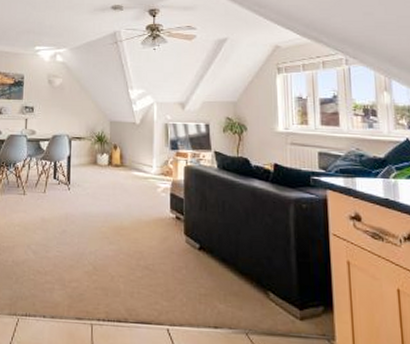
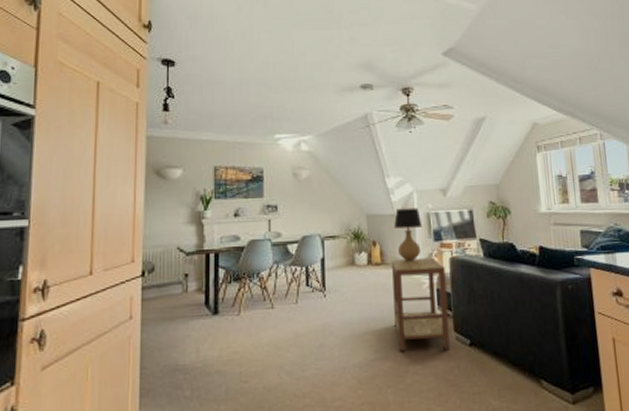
side table: none [130,163,180,250] -> present [392,257,450,351]
table lamp: none [133,117,170,169] -> present [393,207,435,264]

